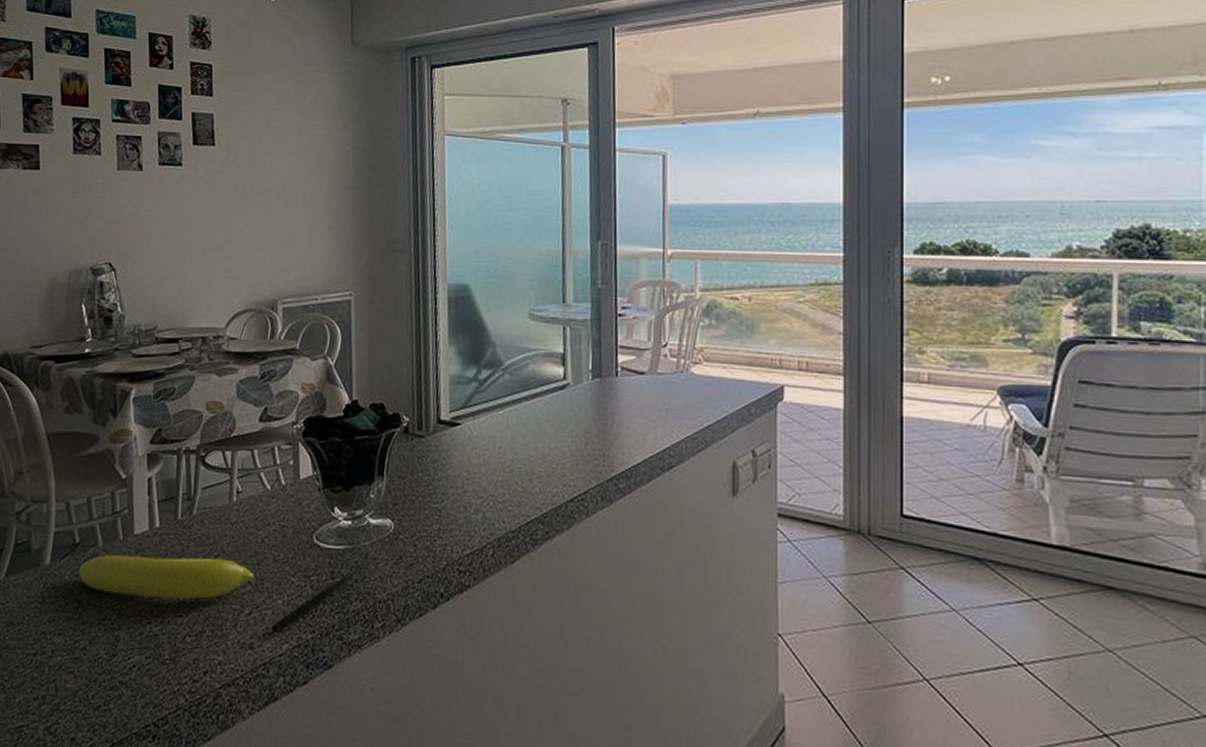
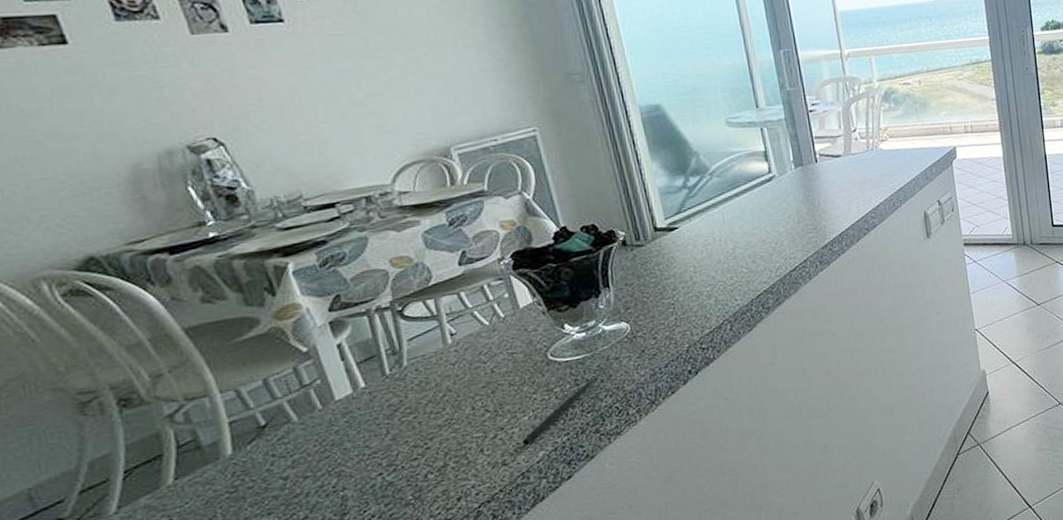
banana: present [79,554,255,599] -> none [274,396,492,463]

